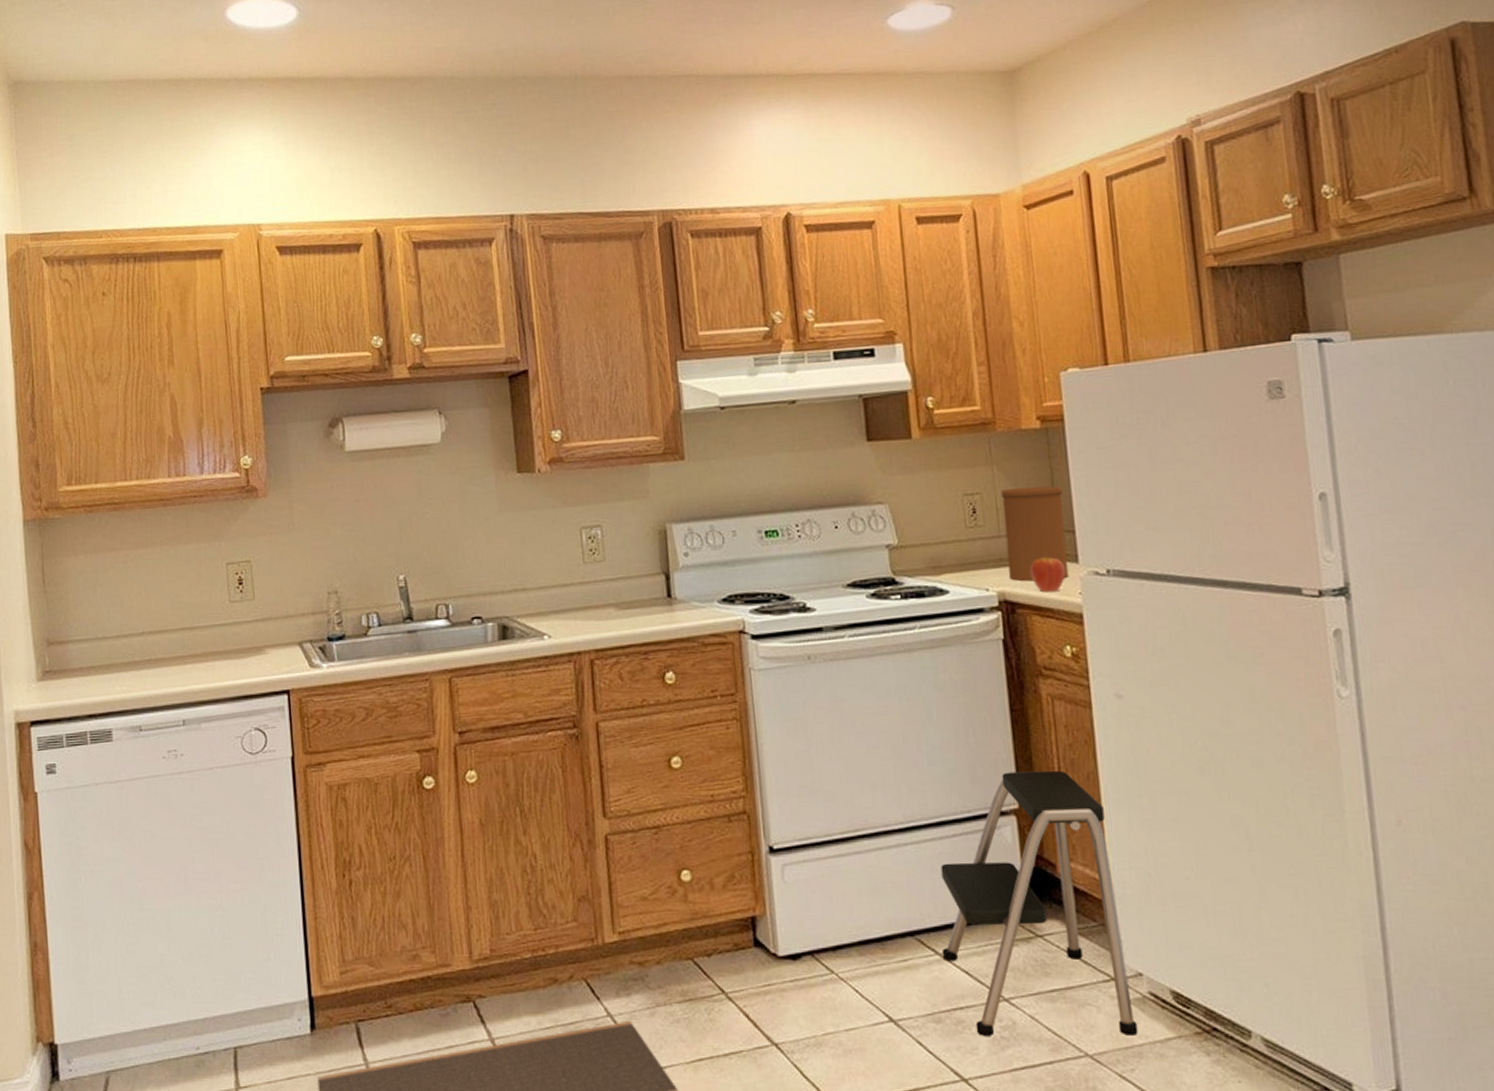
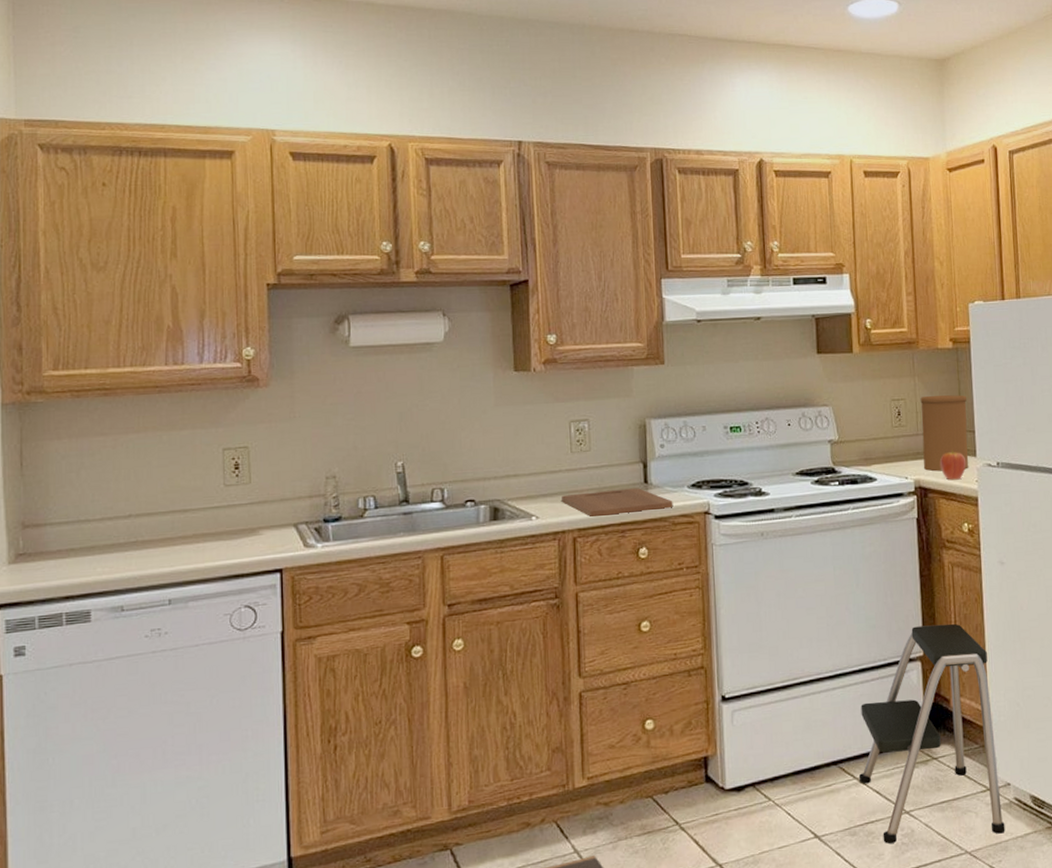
cutting board: none [575,603,702,637] -> present [562,488,673,518]

